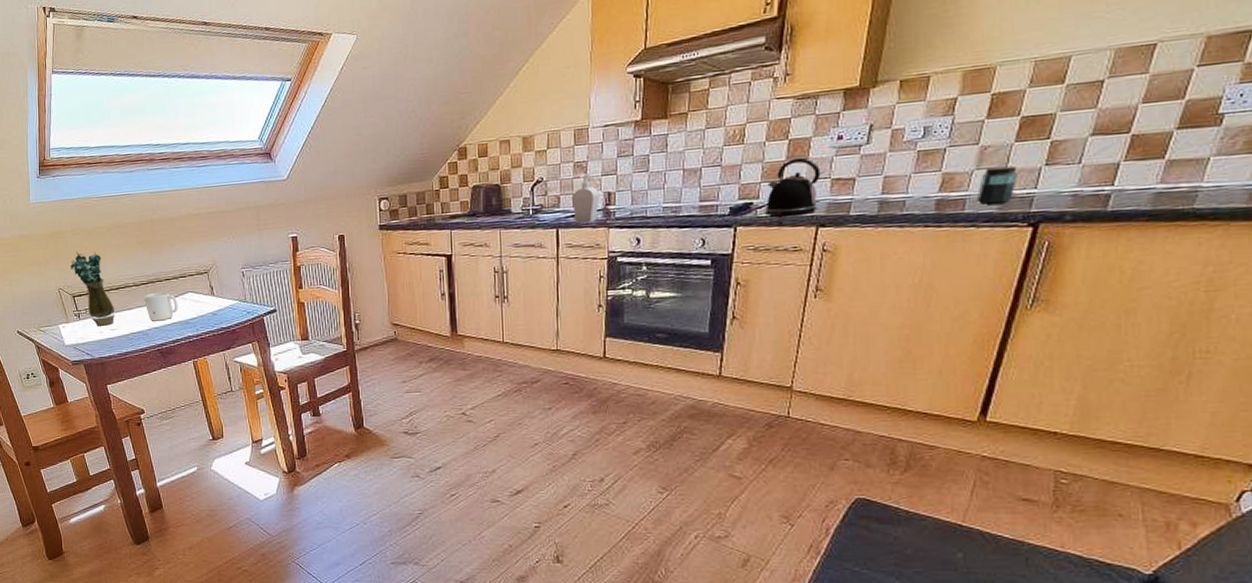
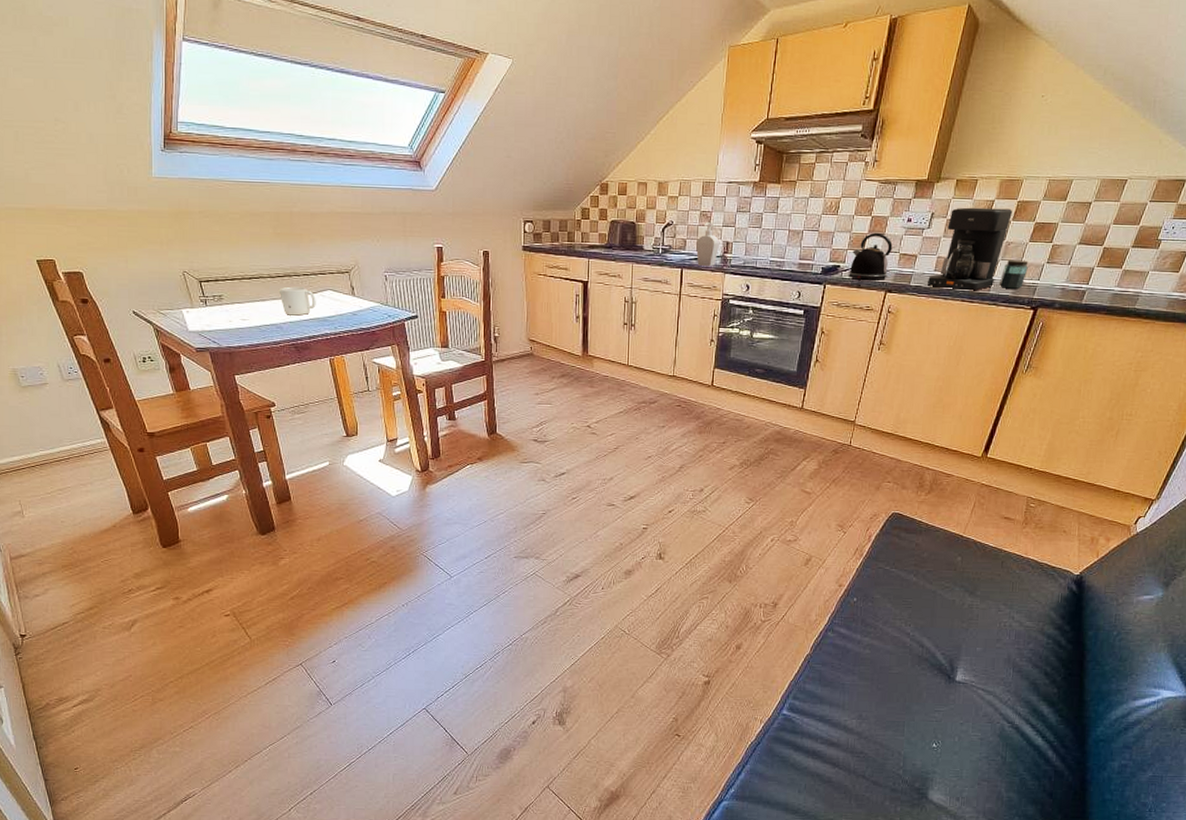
vase: present [70,252,115,326] -> none [197,235,247,315]
coffee maker: none [874,105,986,213] -> present [928,207,1013,291]

